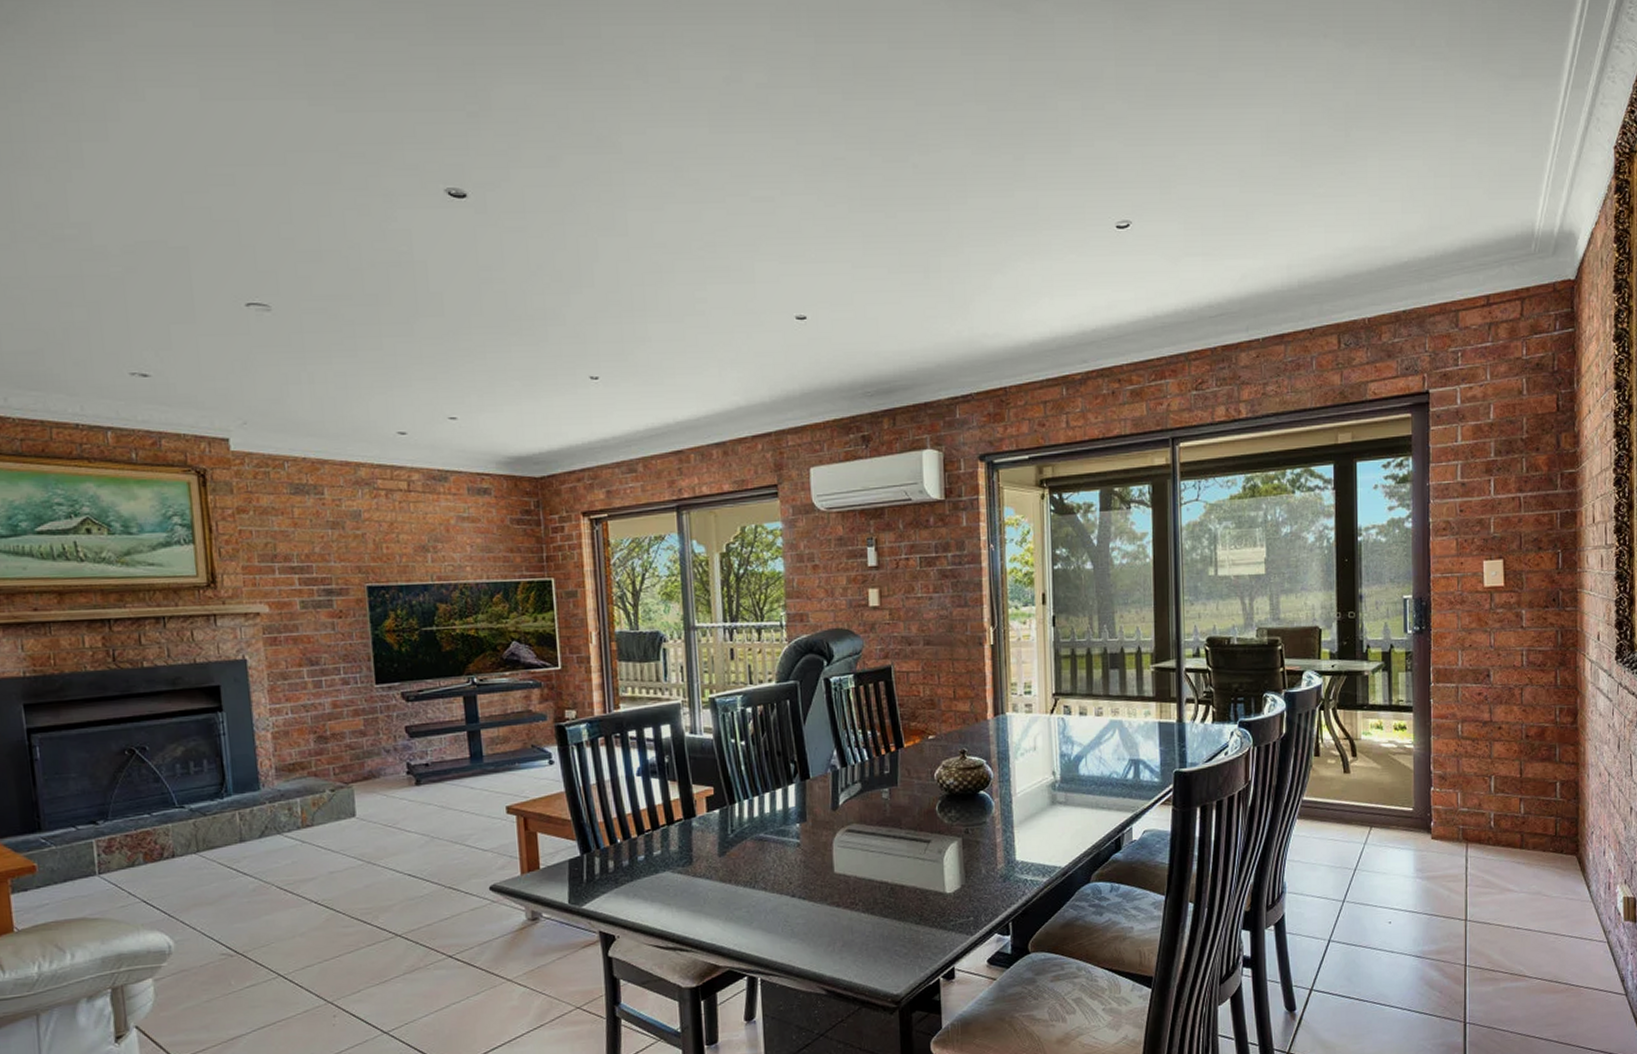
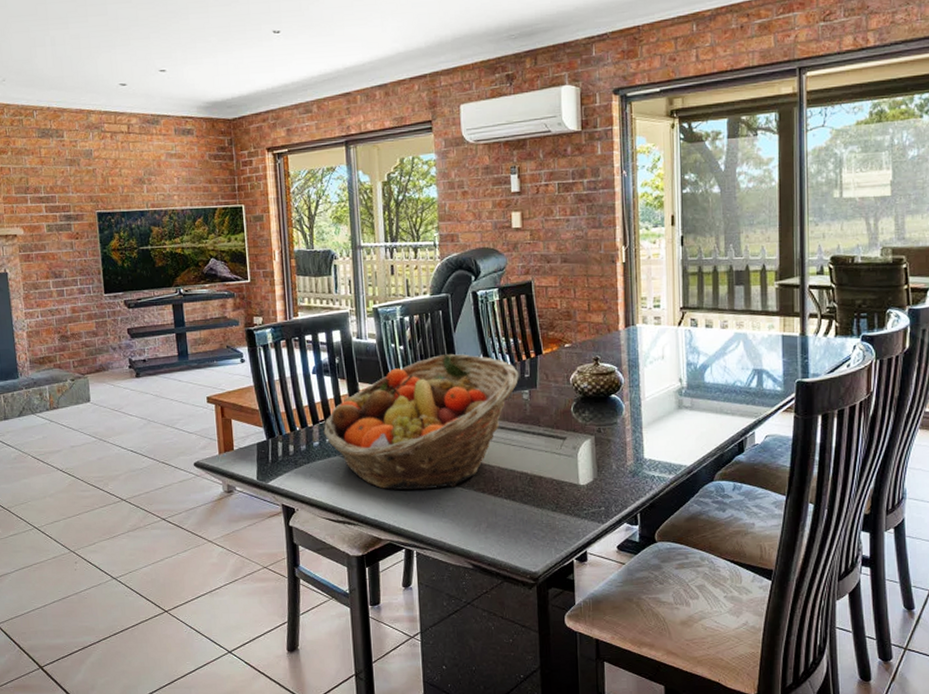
fruit basket: none [650,748,877,908] -> present [323,353,519,491]

